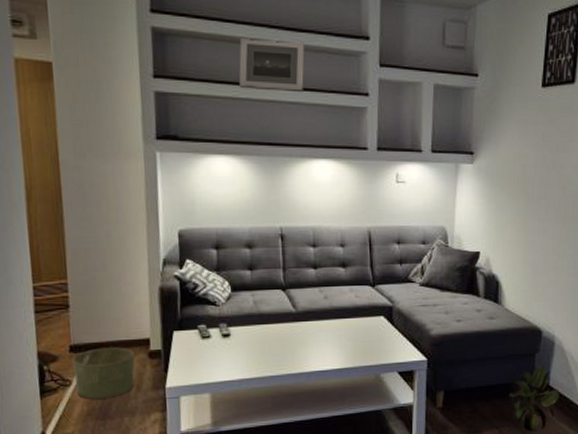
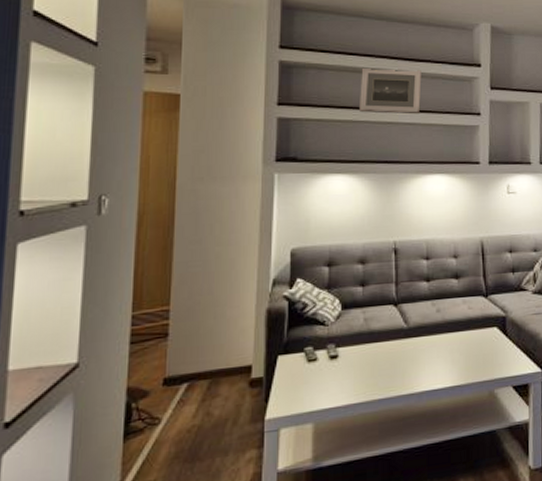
basket: present [71,347,135,400] -> none [164,376,234,439]

